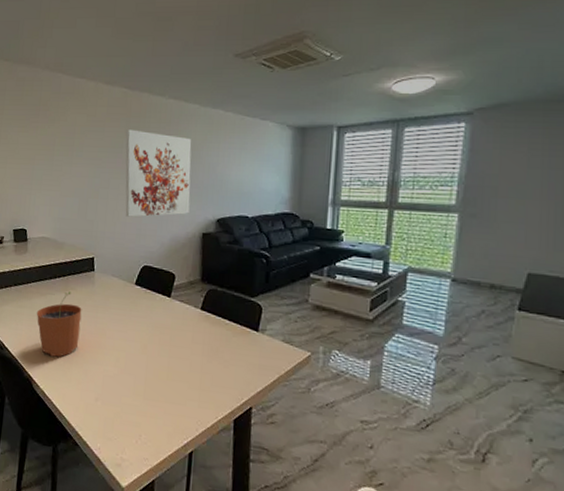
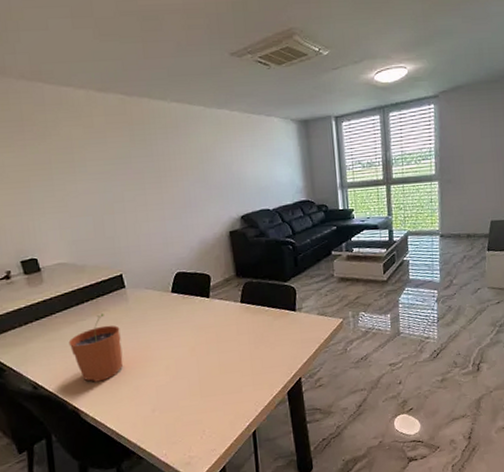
wall art: present [125,129,192,217] -> none [131,137,213,228]

